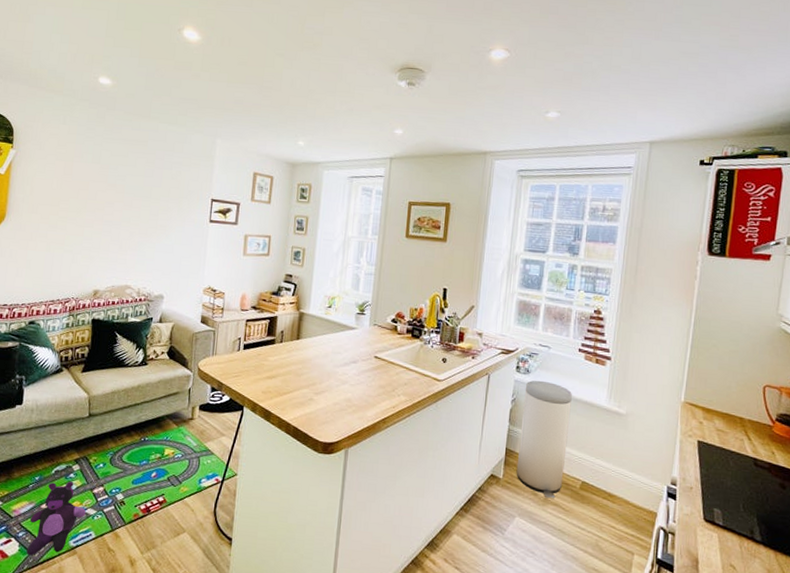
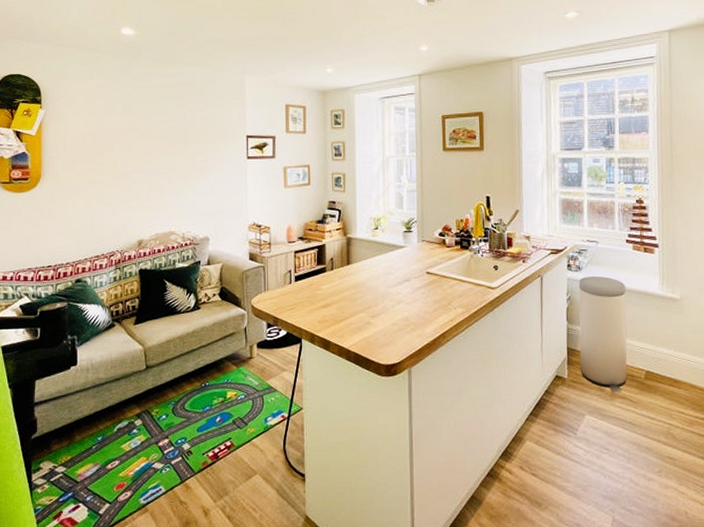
stuffed animal: present [26,481,86,556] -> none [96,437,153,520]

